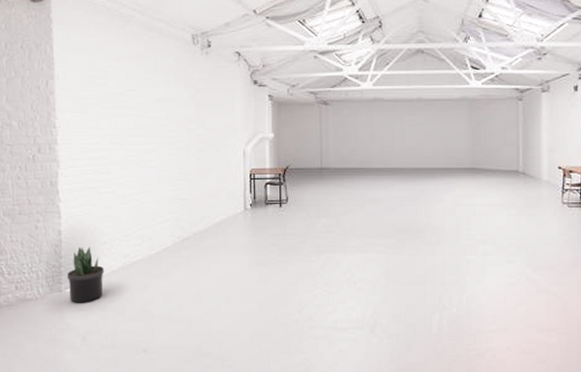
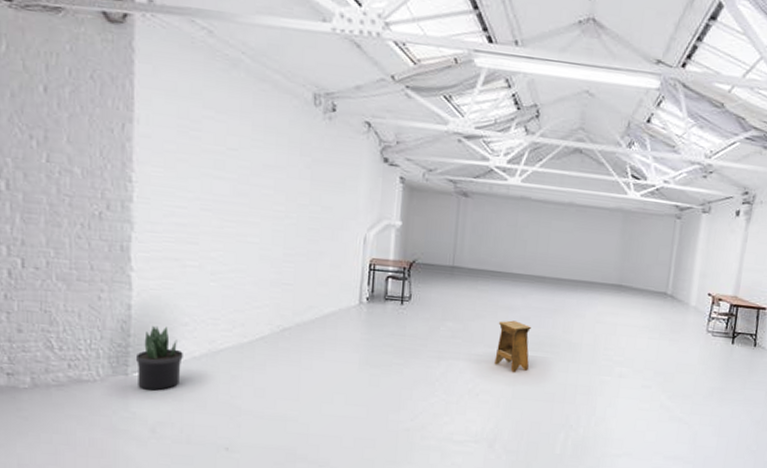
stool: none [366,211,398,260] -> present [494,320,531,373]

